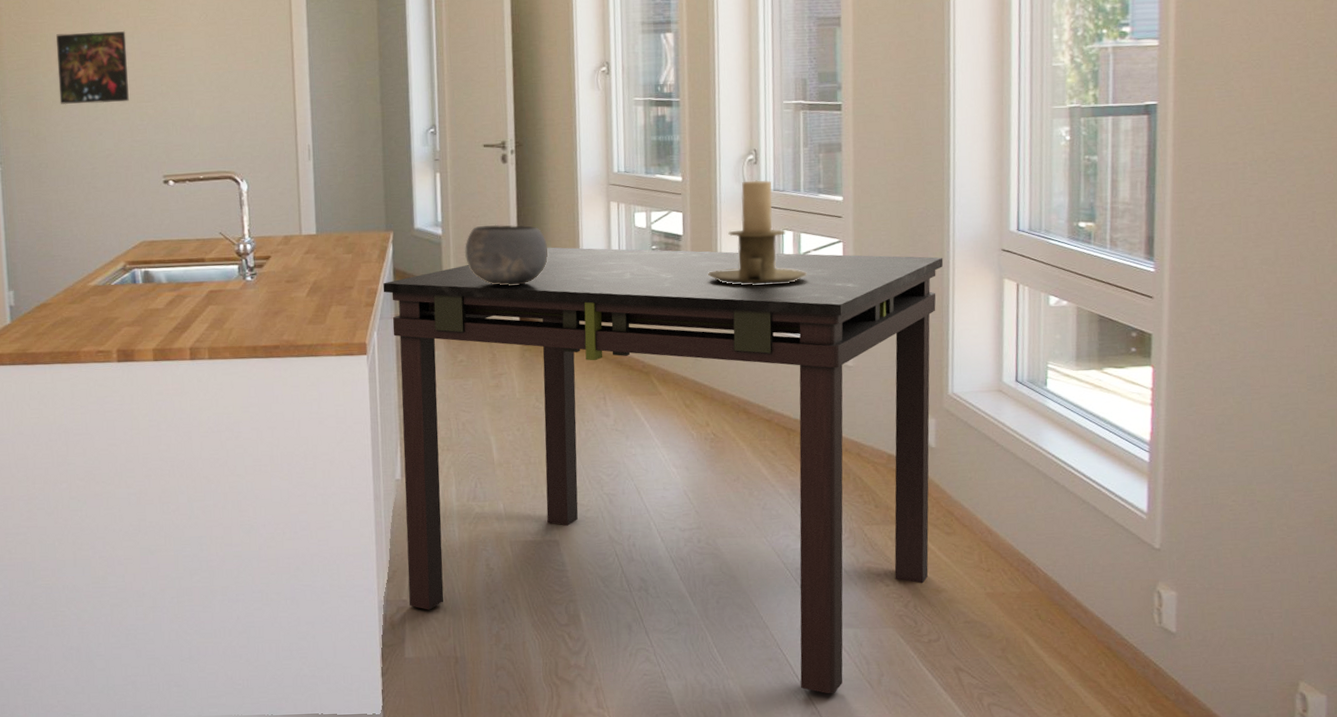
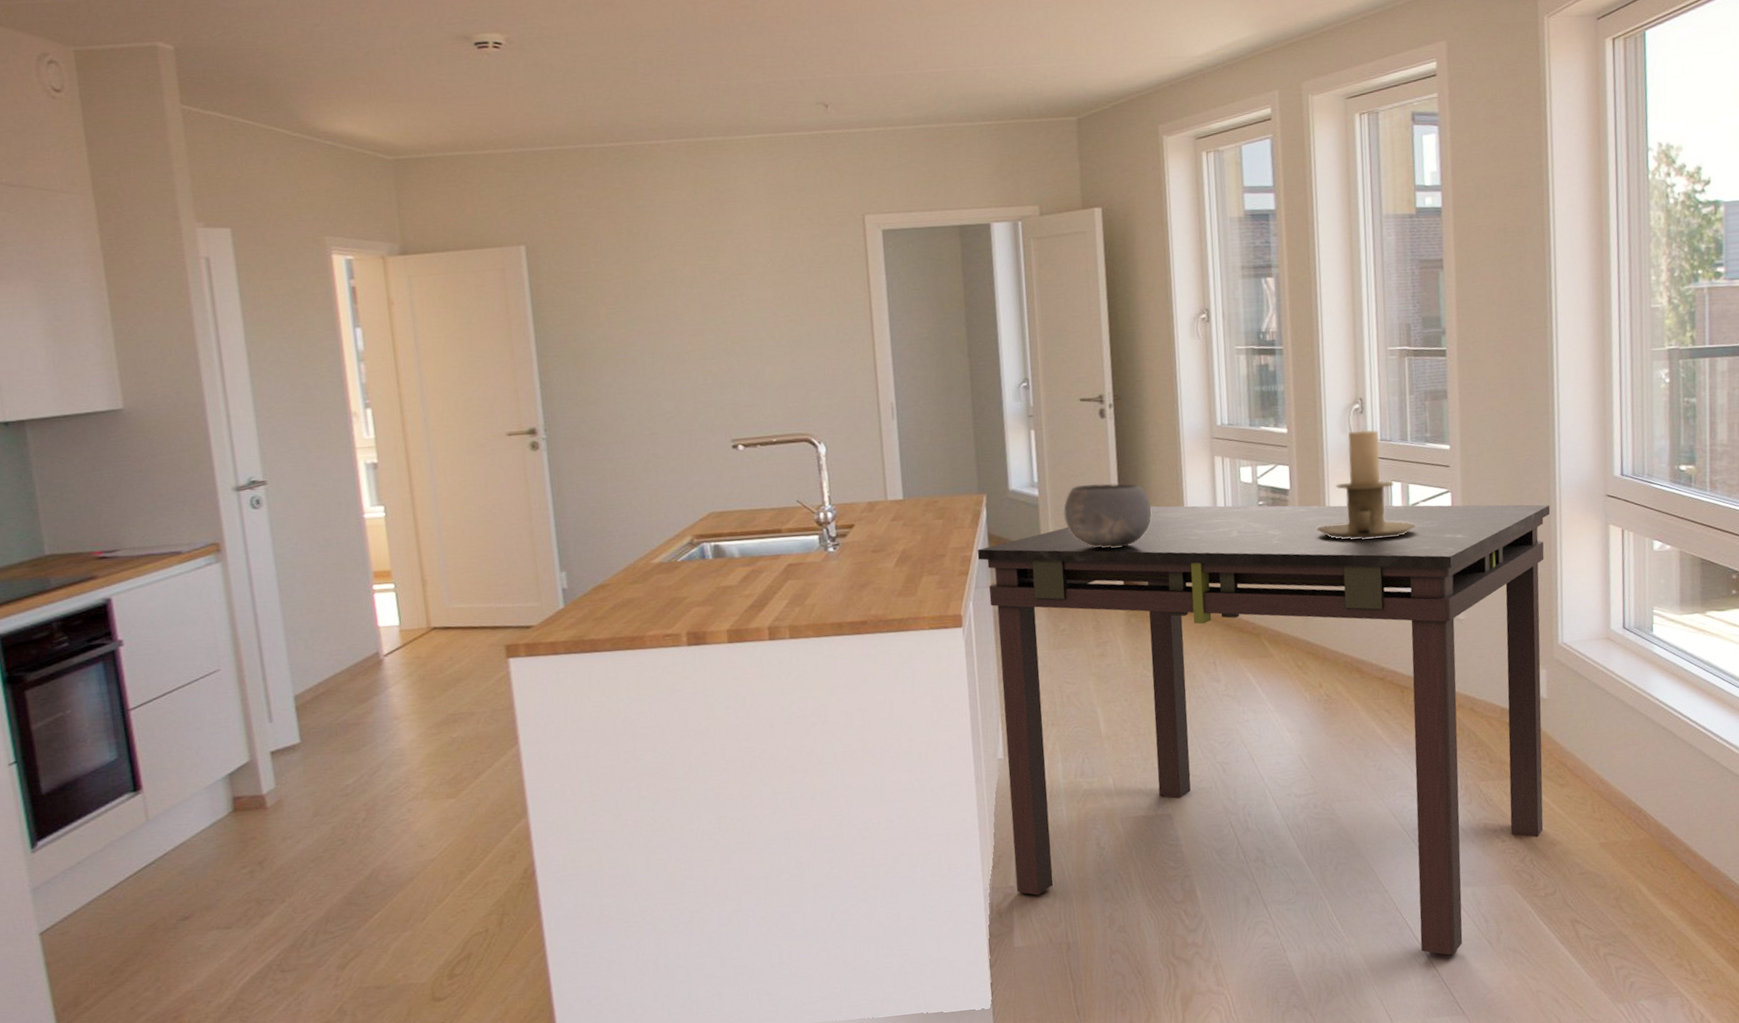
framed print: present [56,30,129,105] -> none [604,280,690,364]

